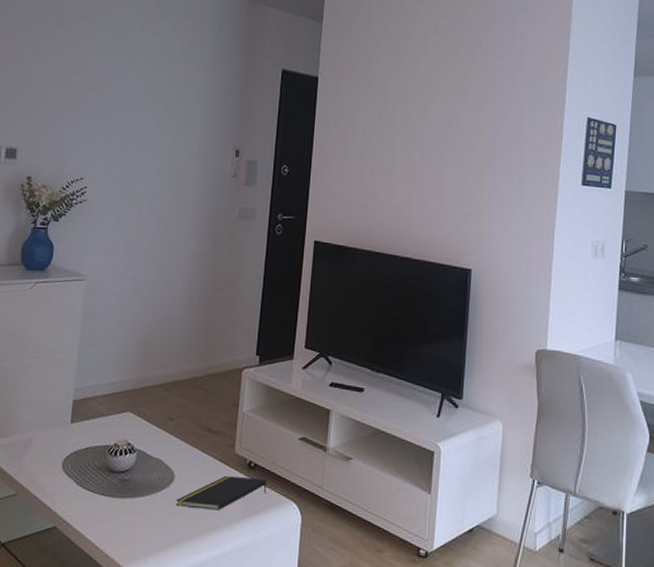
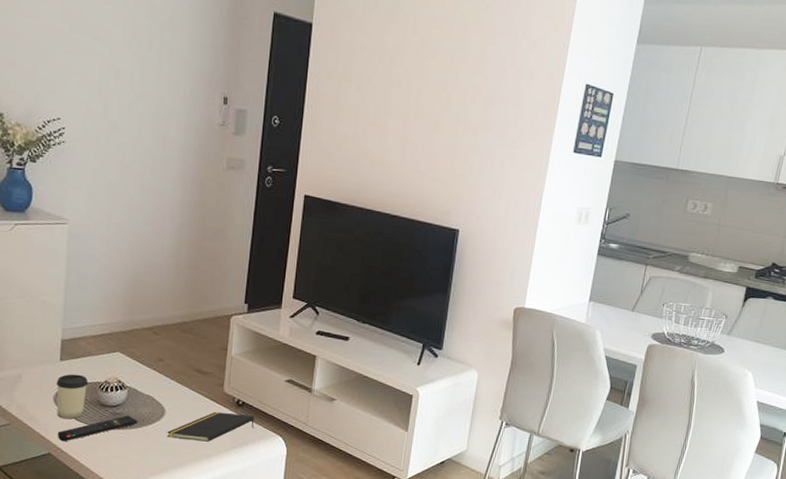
remote control: none [63,482,146,513] -> present [57,415,138,442]
cup: none [64,437,98,488] -> present [56,374,89,420]

